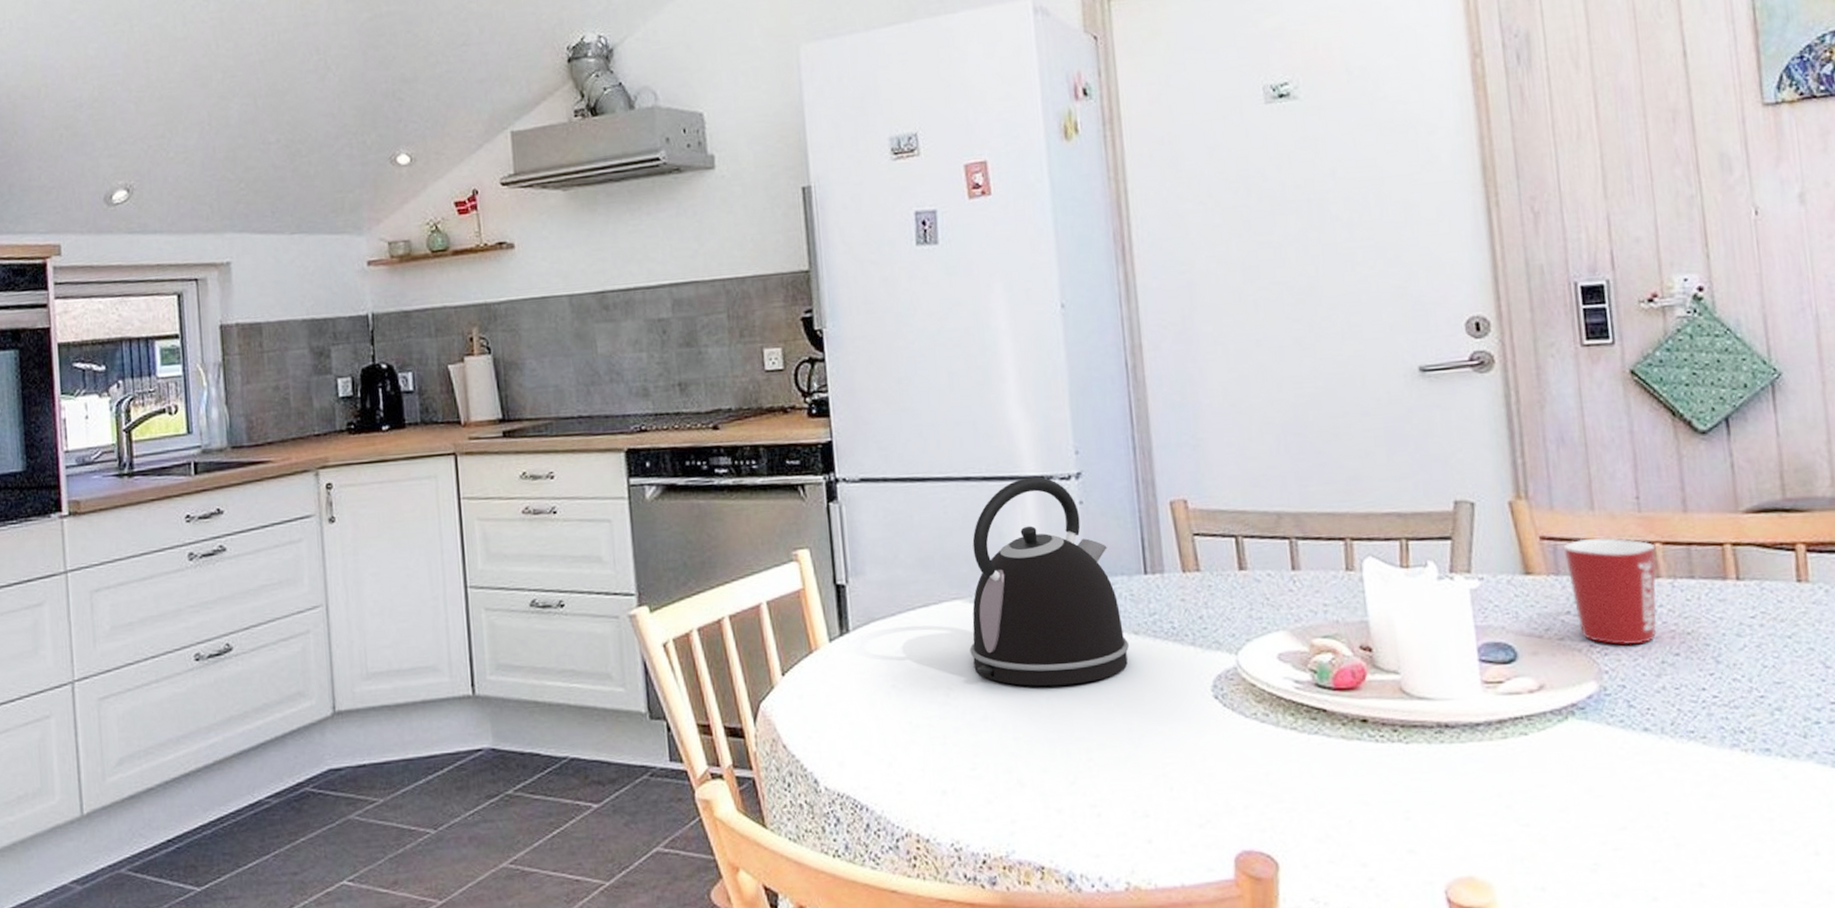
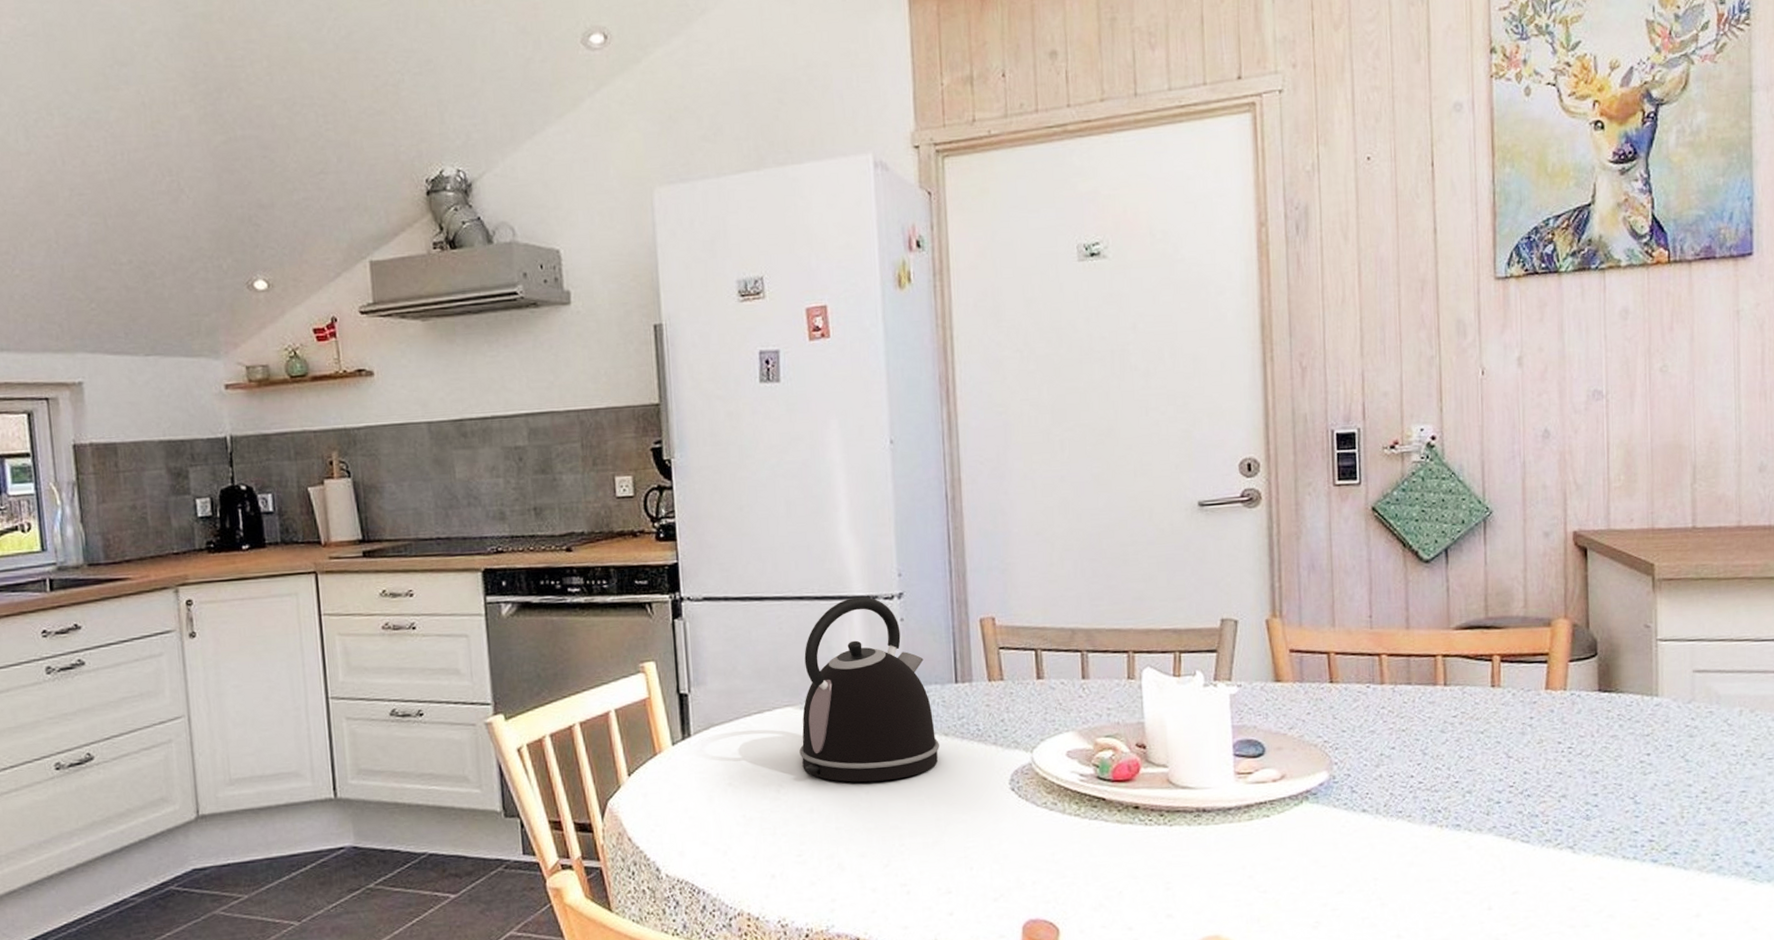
mug: present [1563,537,1657,645] -> none [1308,650,1382,741]

